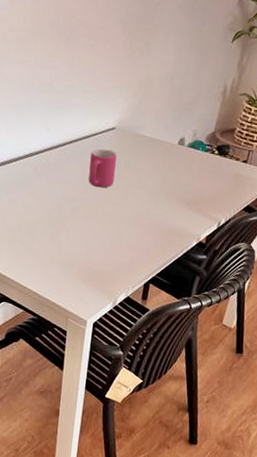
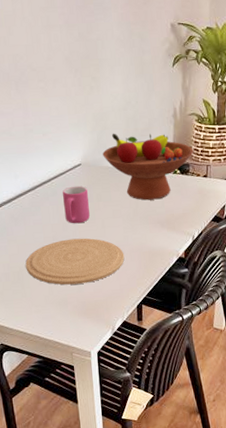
plate: none [39,201,142,250] -> present [25,238,125,285]
fruit bowl: none [140,101,237,178] -> present [103,133,193,201]

